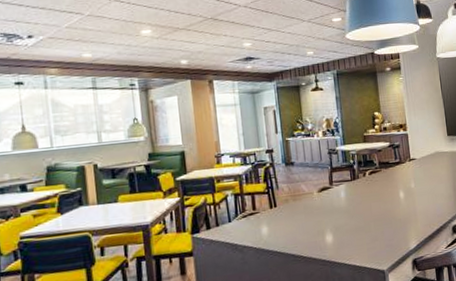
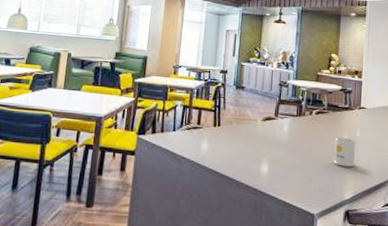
mug: none [389,191,415,219] -> present [332,137,356,167]

